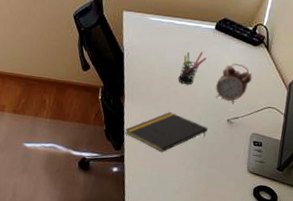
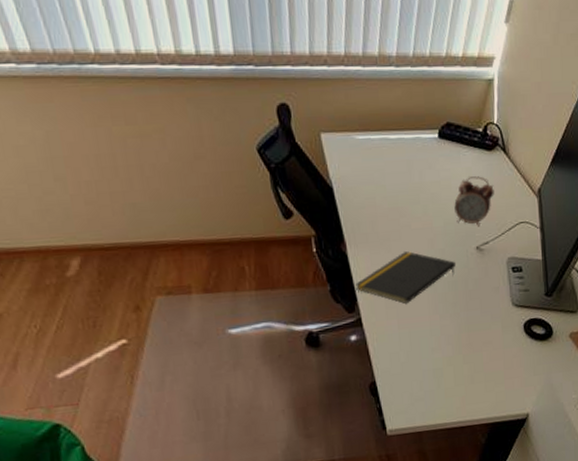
pen holder: present [178,51,207,85] -> none [407,168,436,214]

